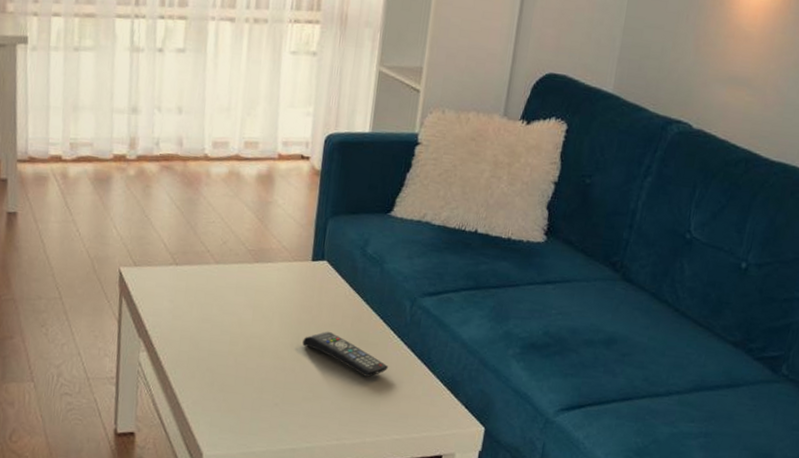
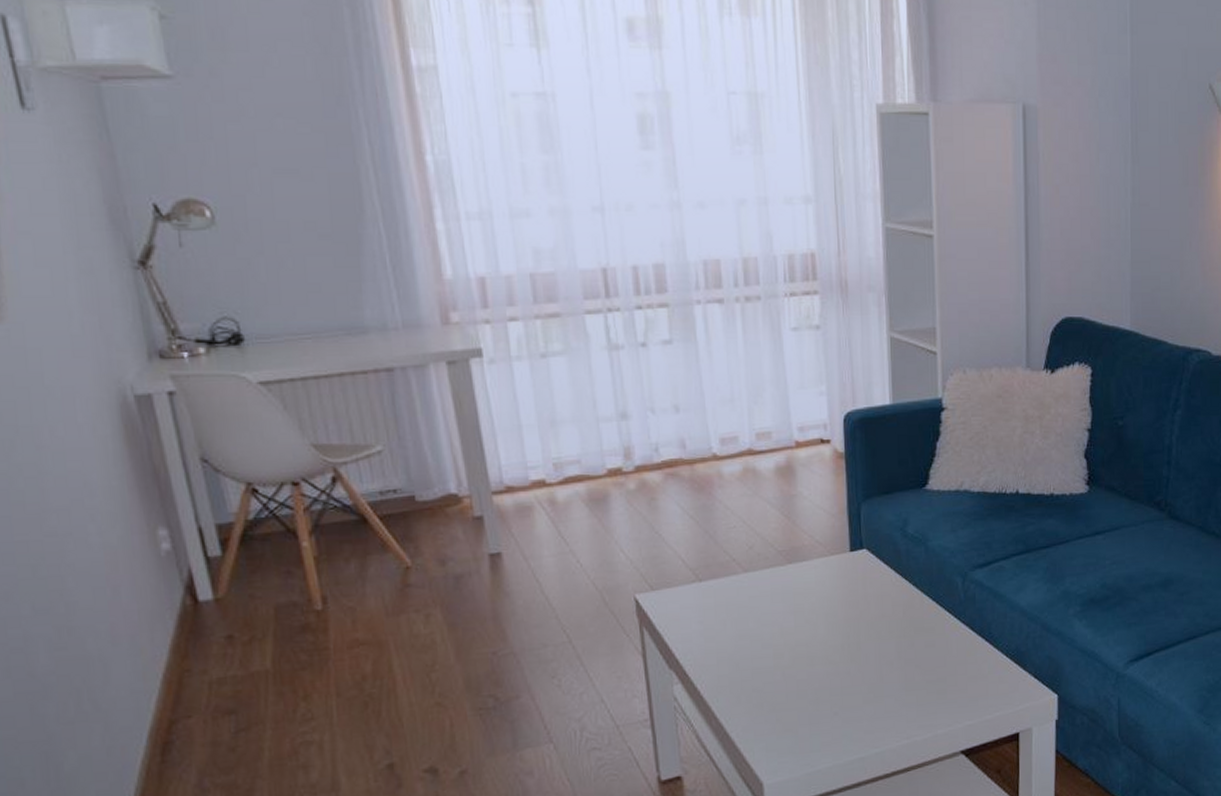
remote control: present [302,331,389,377] -> none [854,624,950,665]

